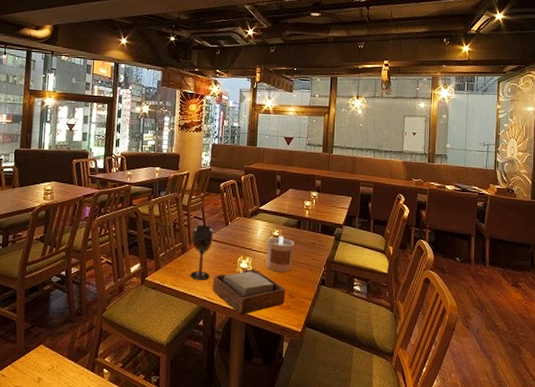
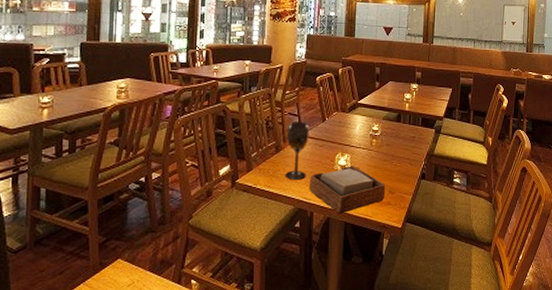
candle: present [266,235,295,272] -> none [365,130,395,168]

